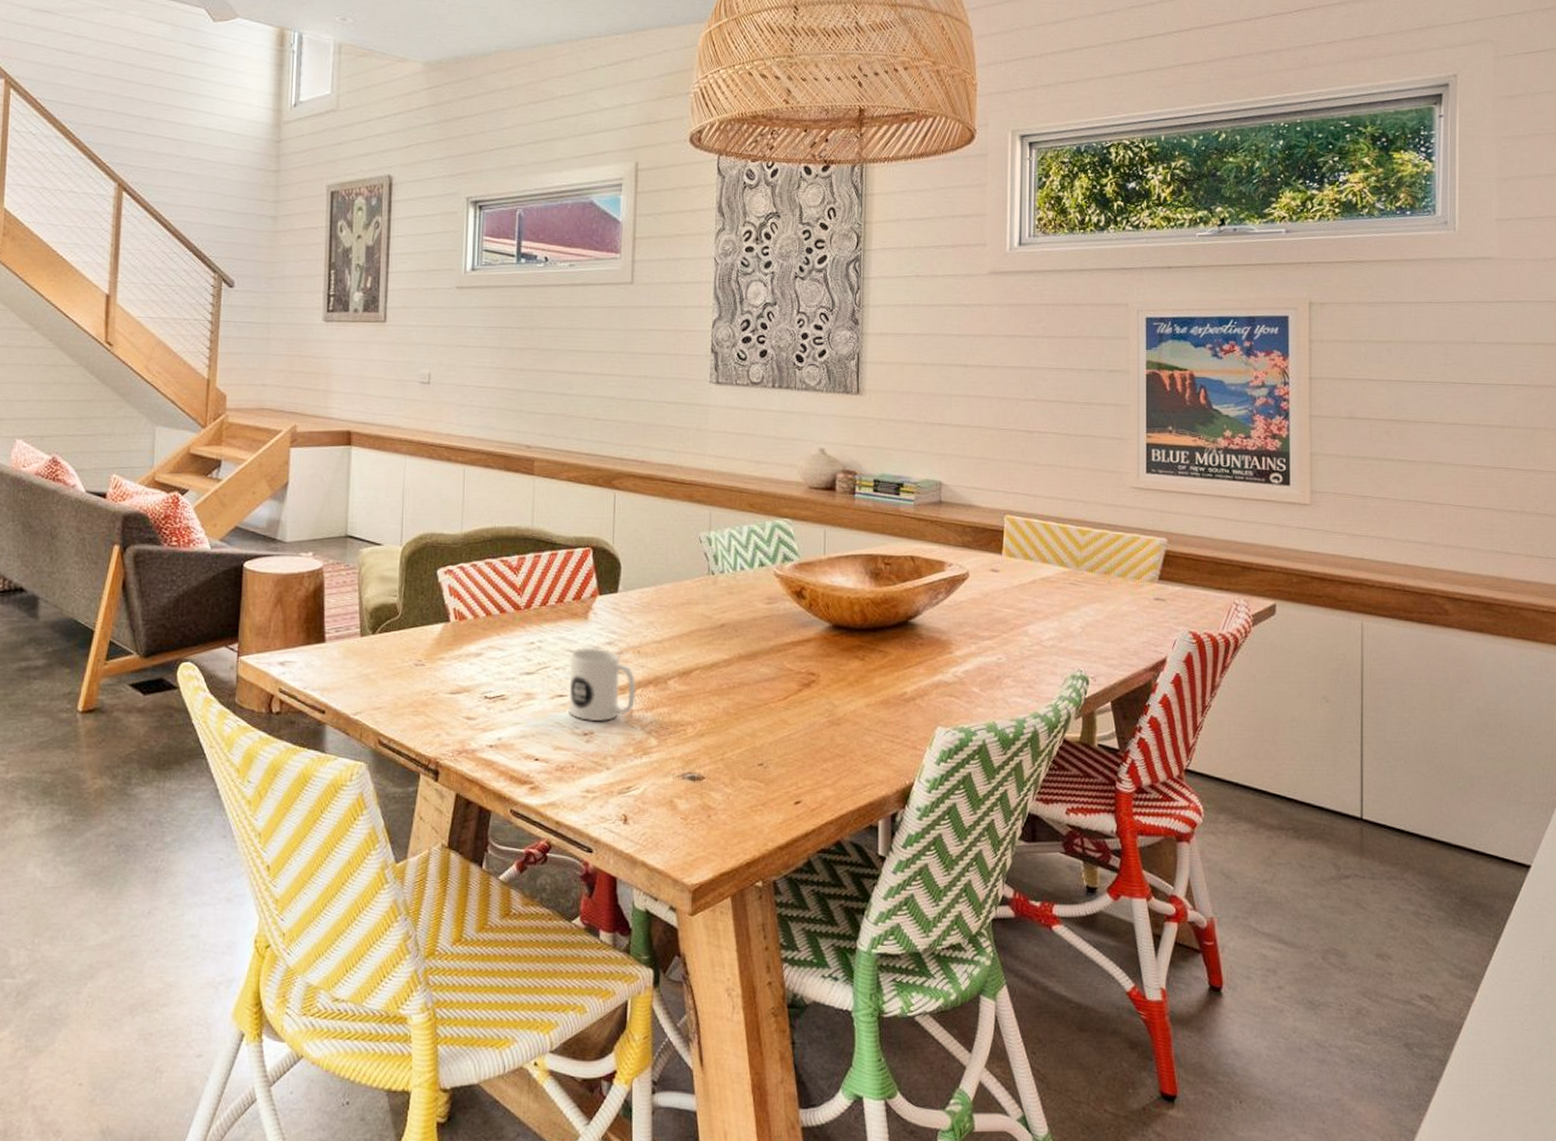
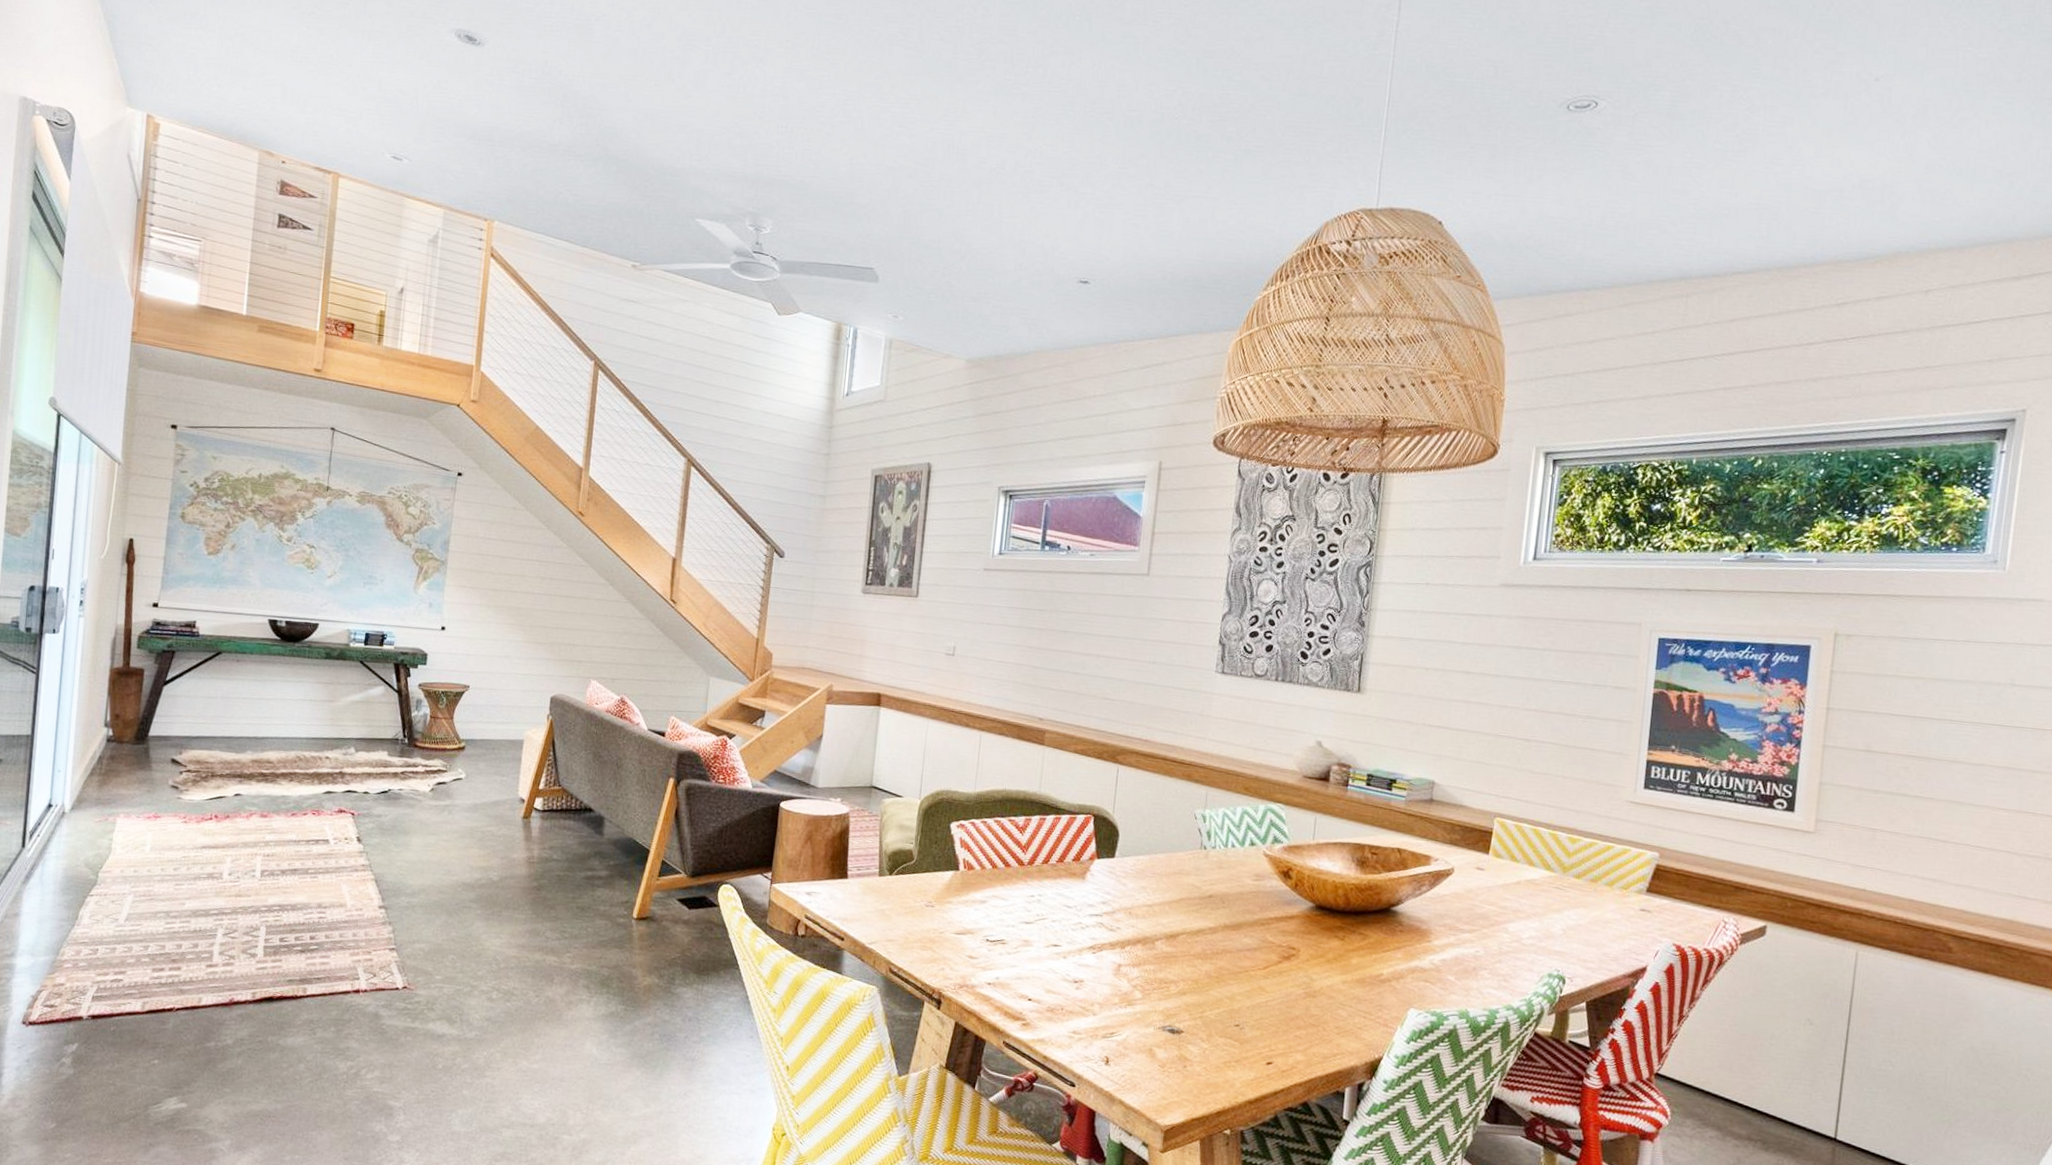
mug: present [568,647,636,722] -> none [1061,904,1125,972]

